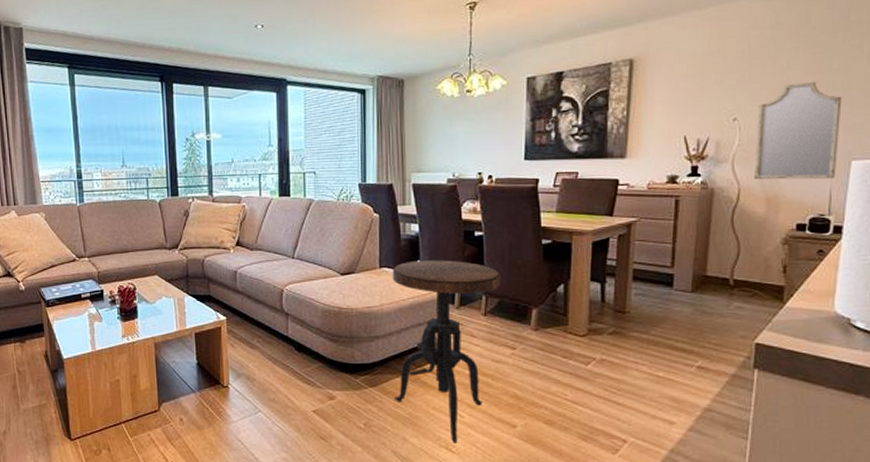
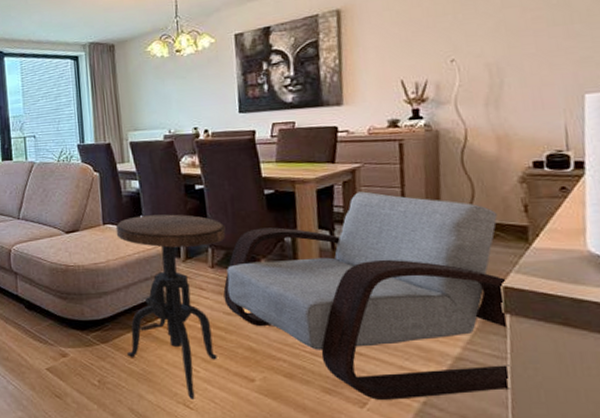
armchair: none [494,246,759,447] -> present [223,191,511,400]
home mirror: present [753,81,842,180] -> none [476,17,570,119]

